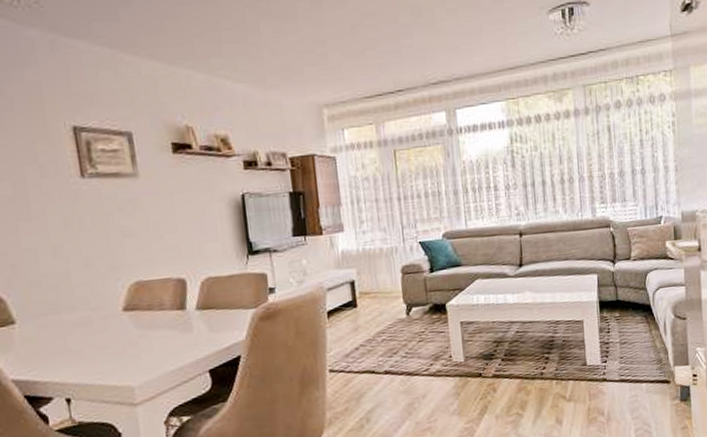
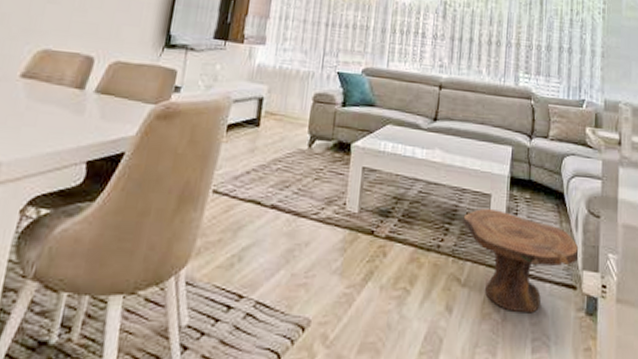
side table: none [560,332,670,413] -> present [463,209,579,314]

